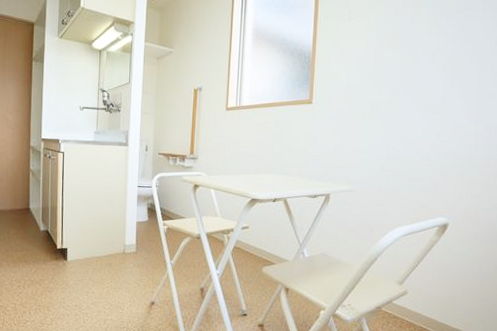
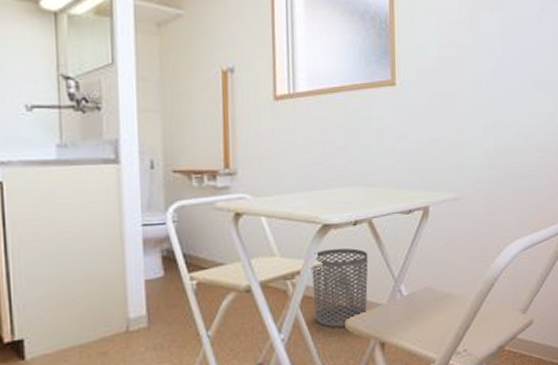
waste bin: none [241,216,282,272] -> present [312,248,369,328]

